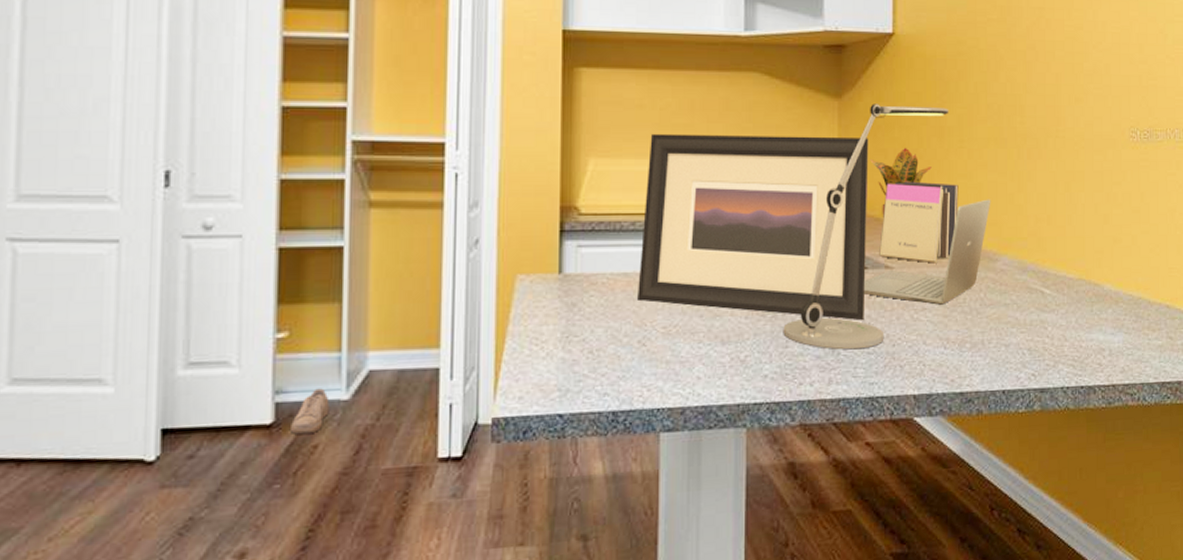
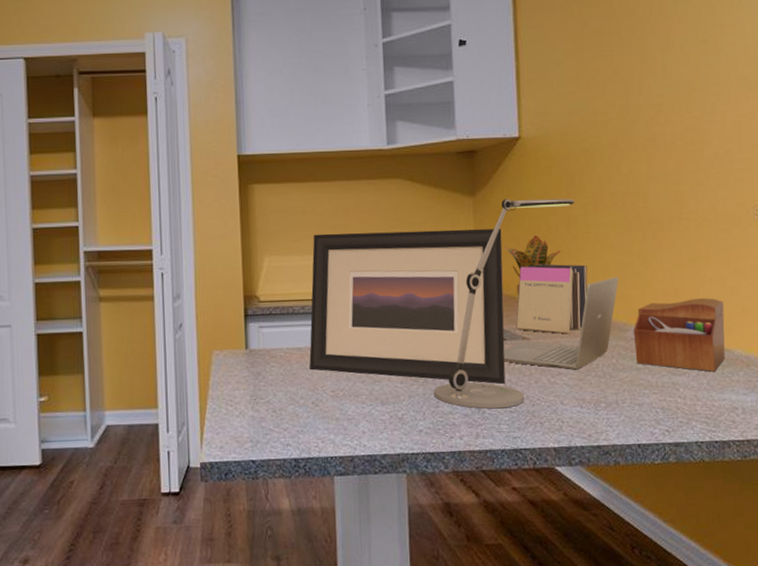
shoe: present [291,388,330,435] -> none [53,439,80,474]
sewing box: none [1003,226,1096,309] -> present [633,298,725,372]

